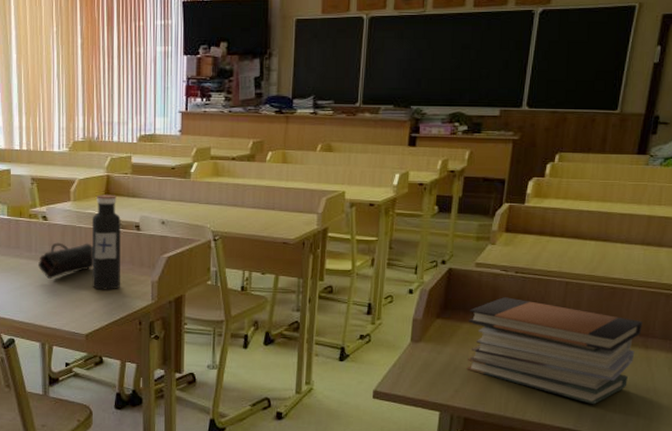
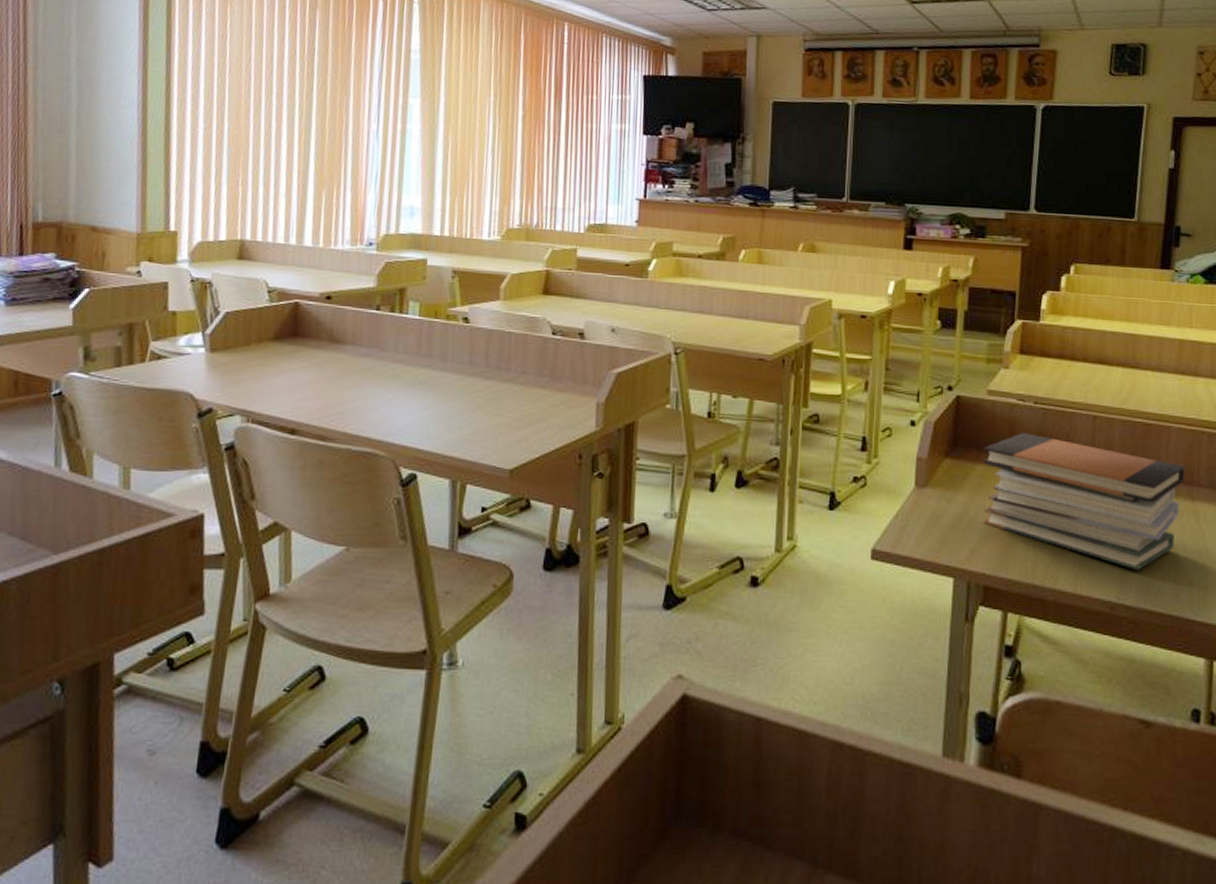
pencil case: present [38,242,94,280] -> none [454,351,526,398]
water bottle: present [91,194,121,290] -> none [521,293,561,413]

